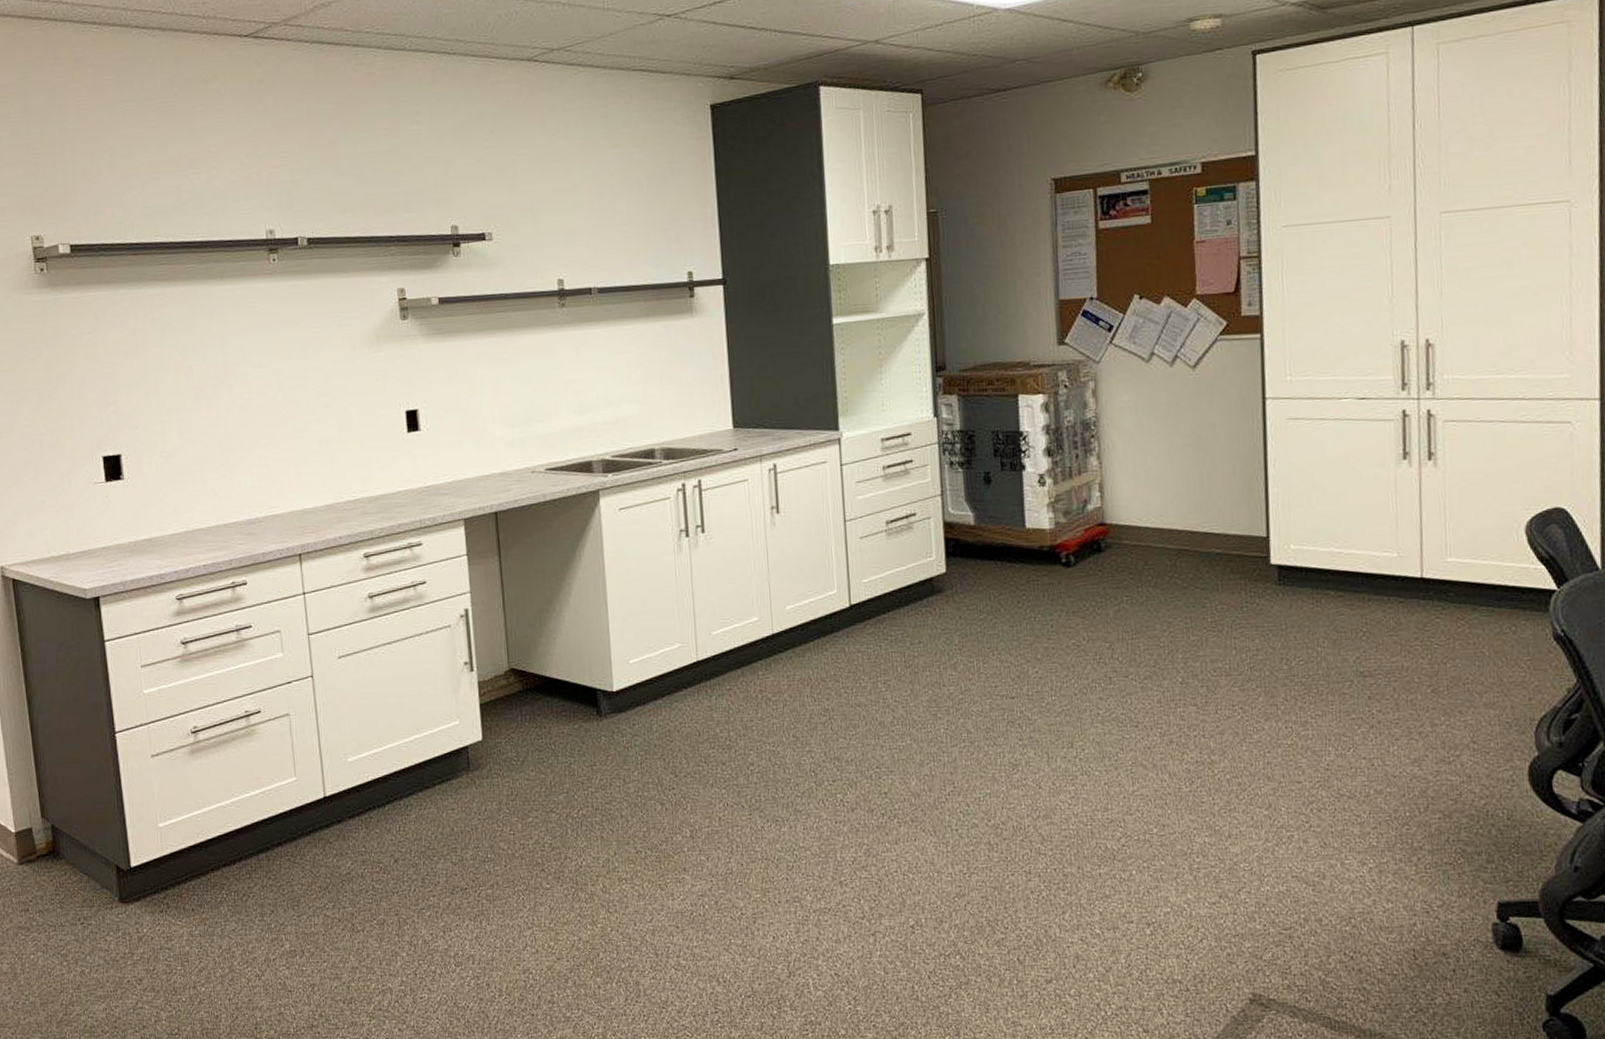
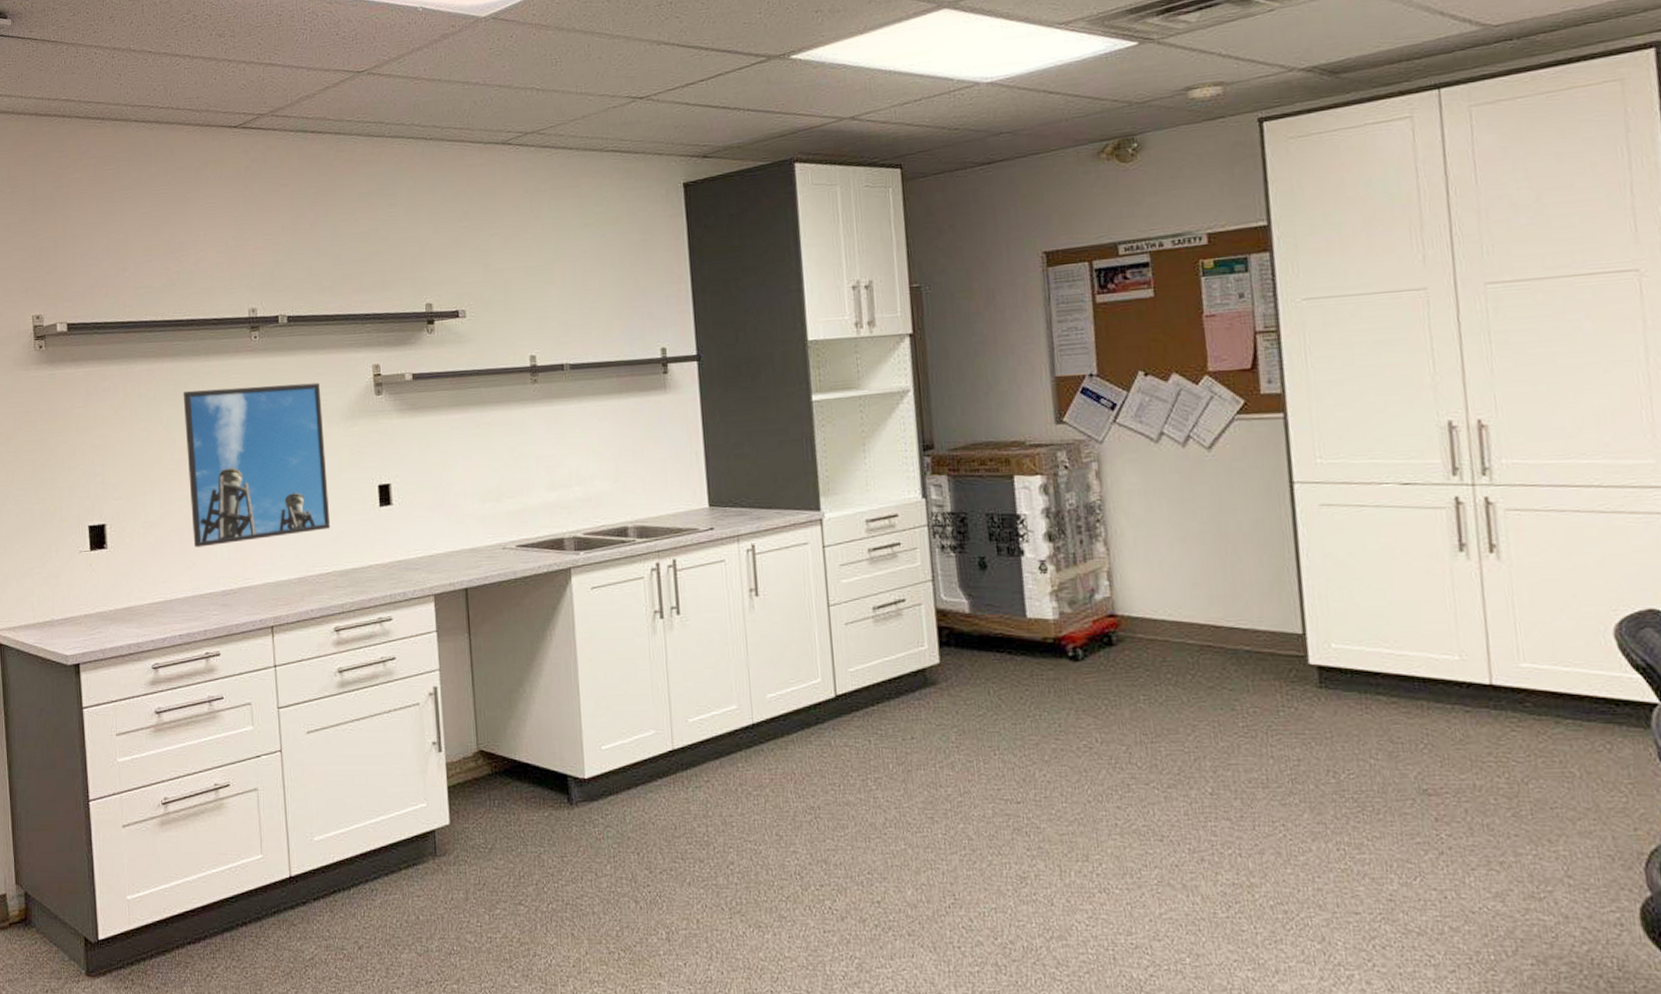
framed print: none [198,307,358,477] -> present [183,382,331,548]

